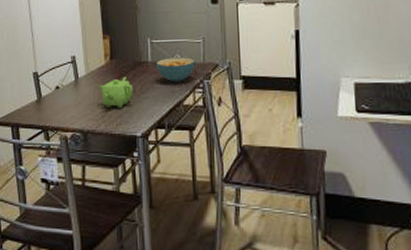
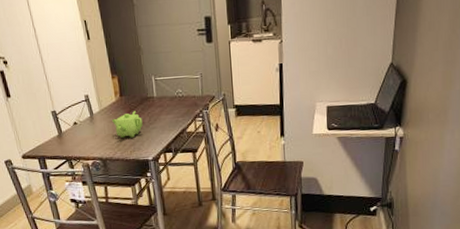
cereal bowl: present [155,57,196,83] -> none [160,91,195,114]

